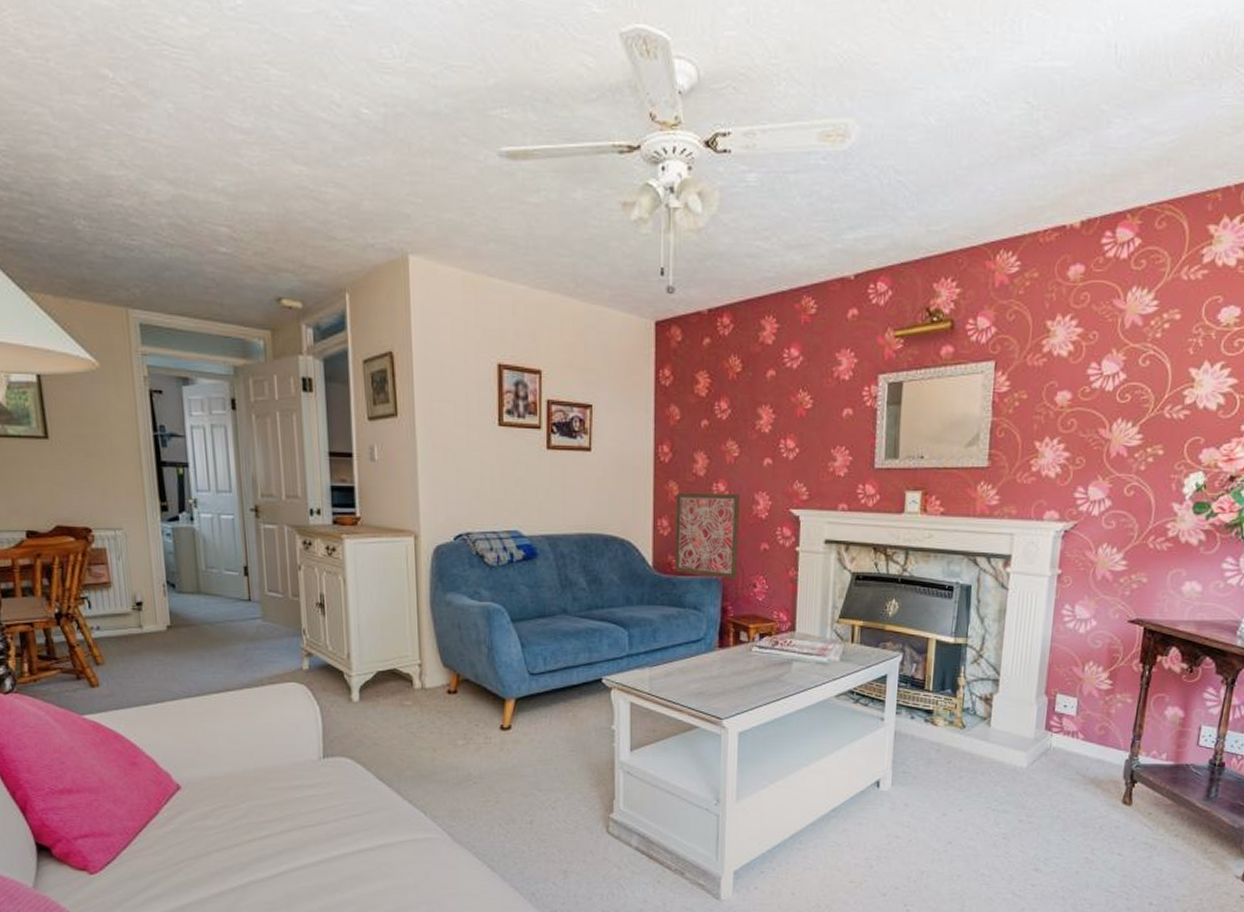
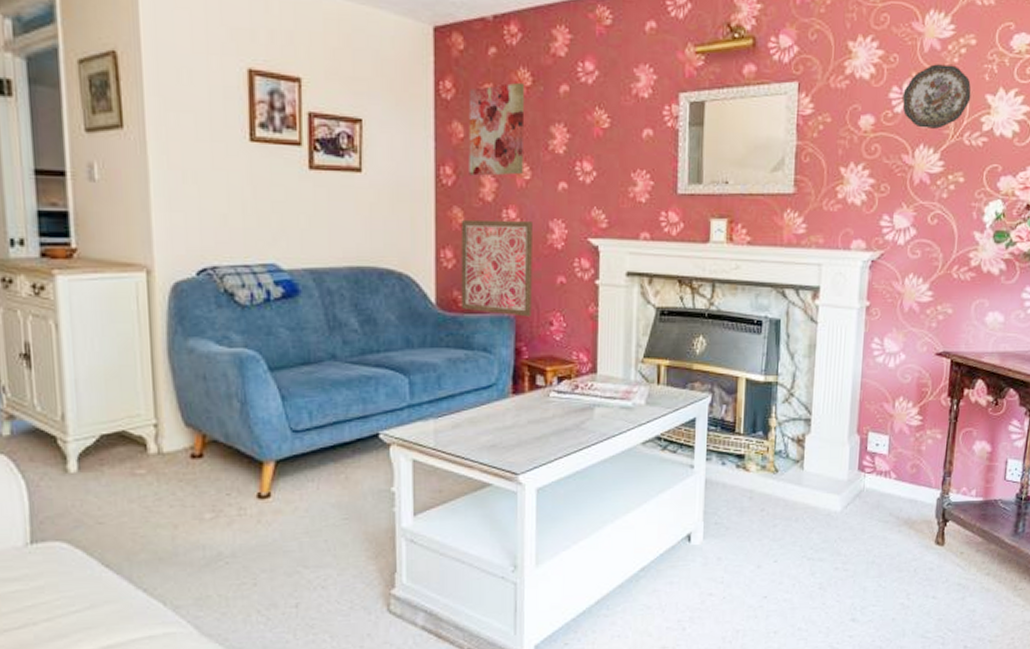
wall art: none [683,369,736,453] -> present [468,82,525,176]
decorative plate: none [1100,340,1174,403] -> present [902,64,971,129]

